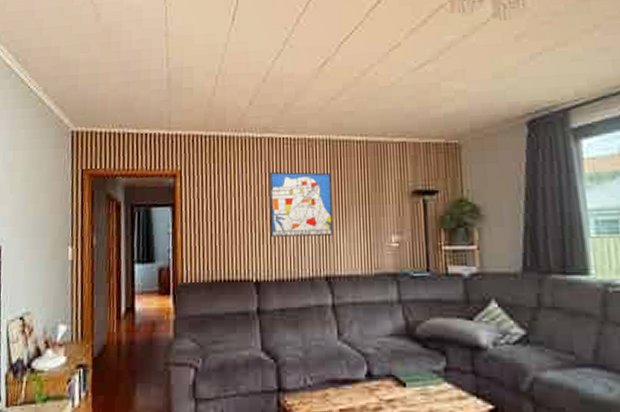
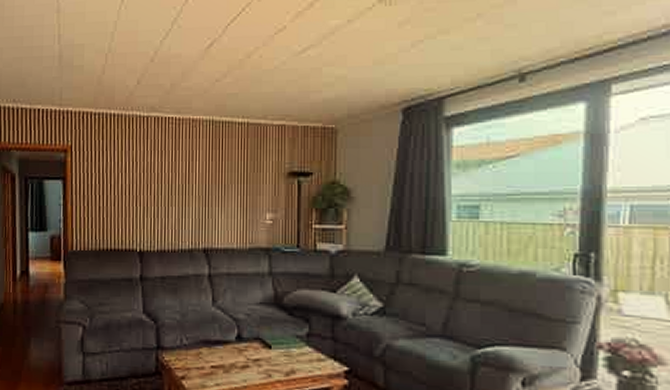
wall art: present [269,172,333,237] -> none [154,150,213,212]

